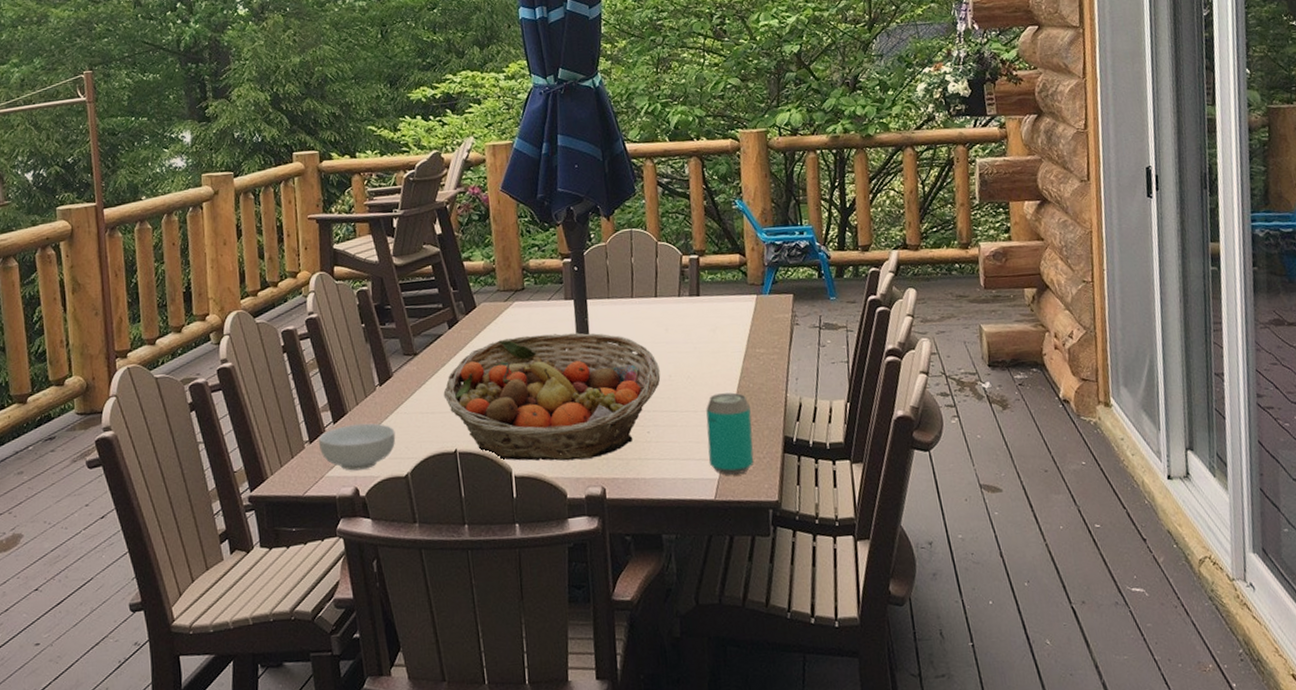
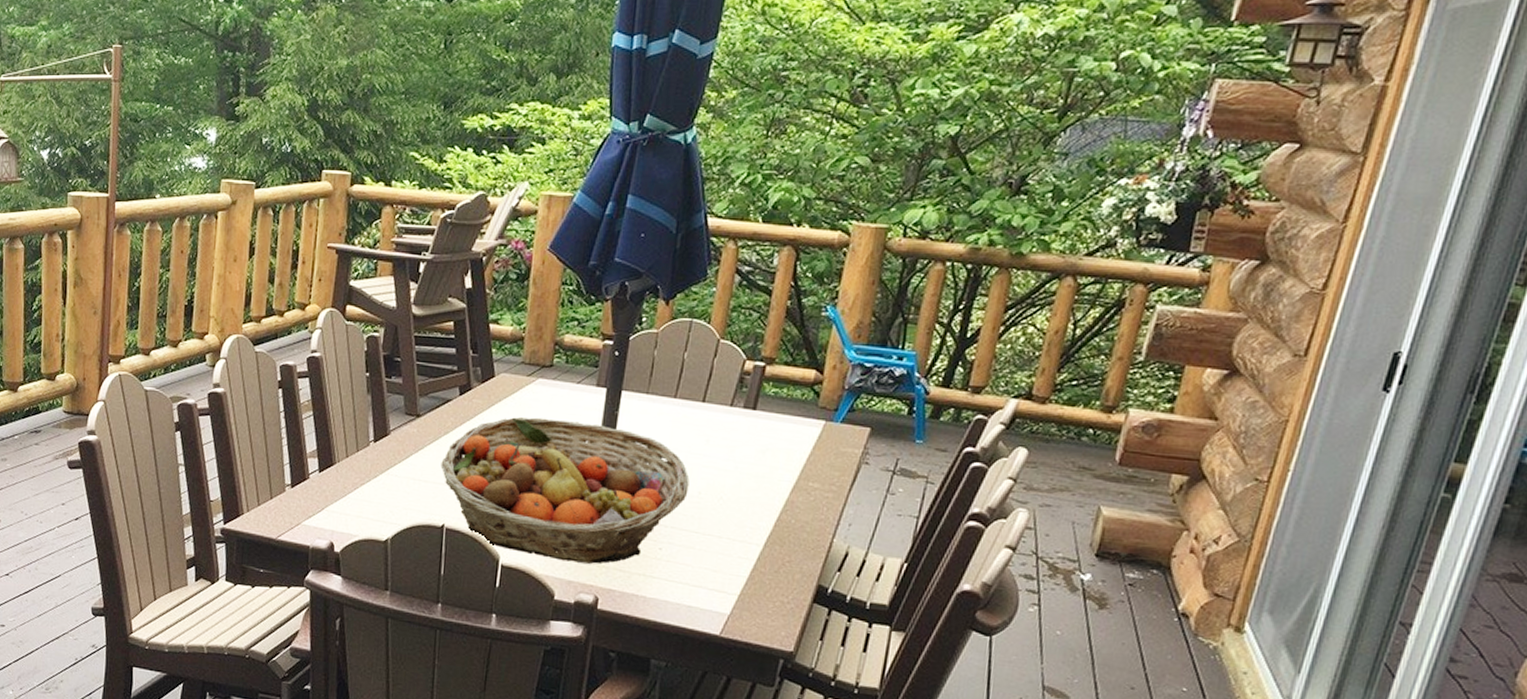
cereal bowl: present [318,423,396,471] -> none [300,476,382,526]
beverage can: present [706,392,754,475] -> none [722,523,786,615]

